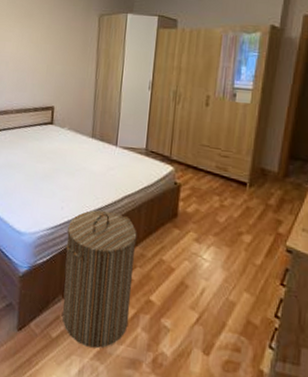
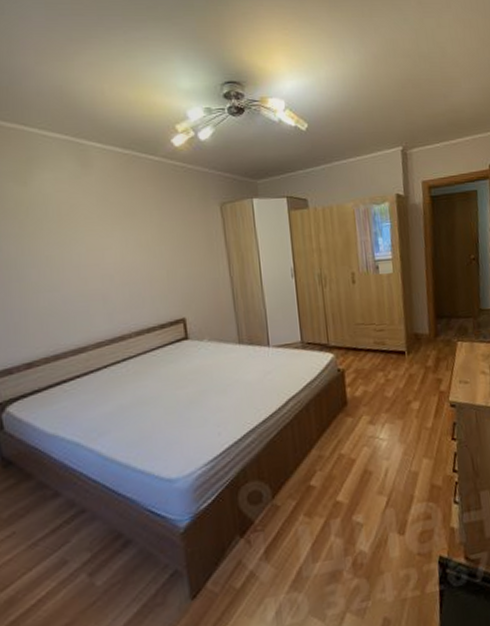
laundry hamper: present [62,210,137,349] -> none [230,420,320,582]

